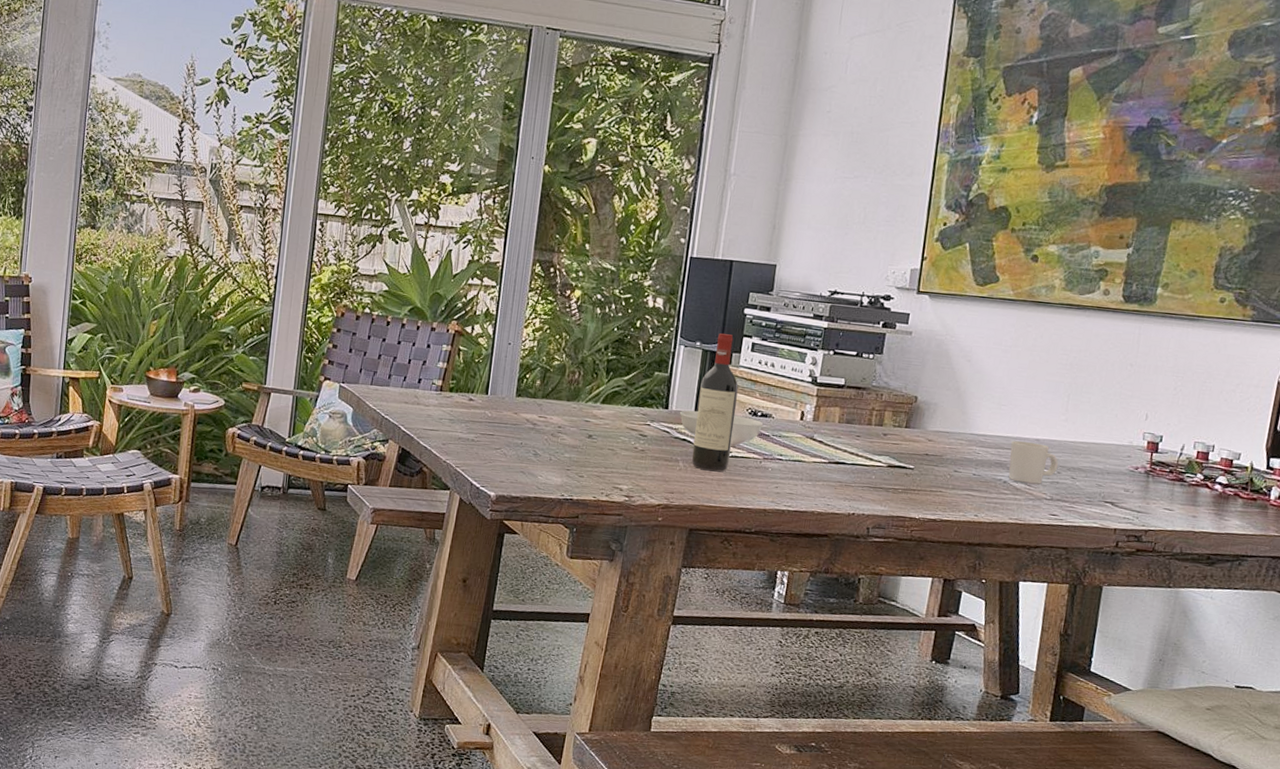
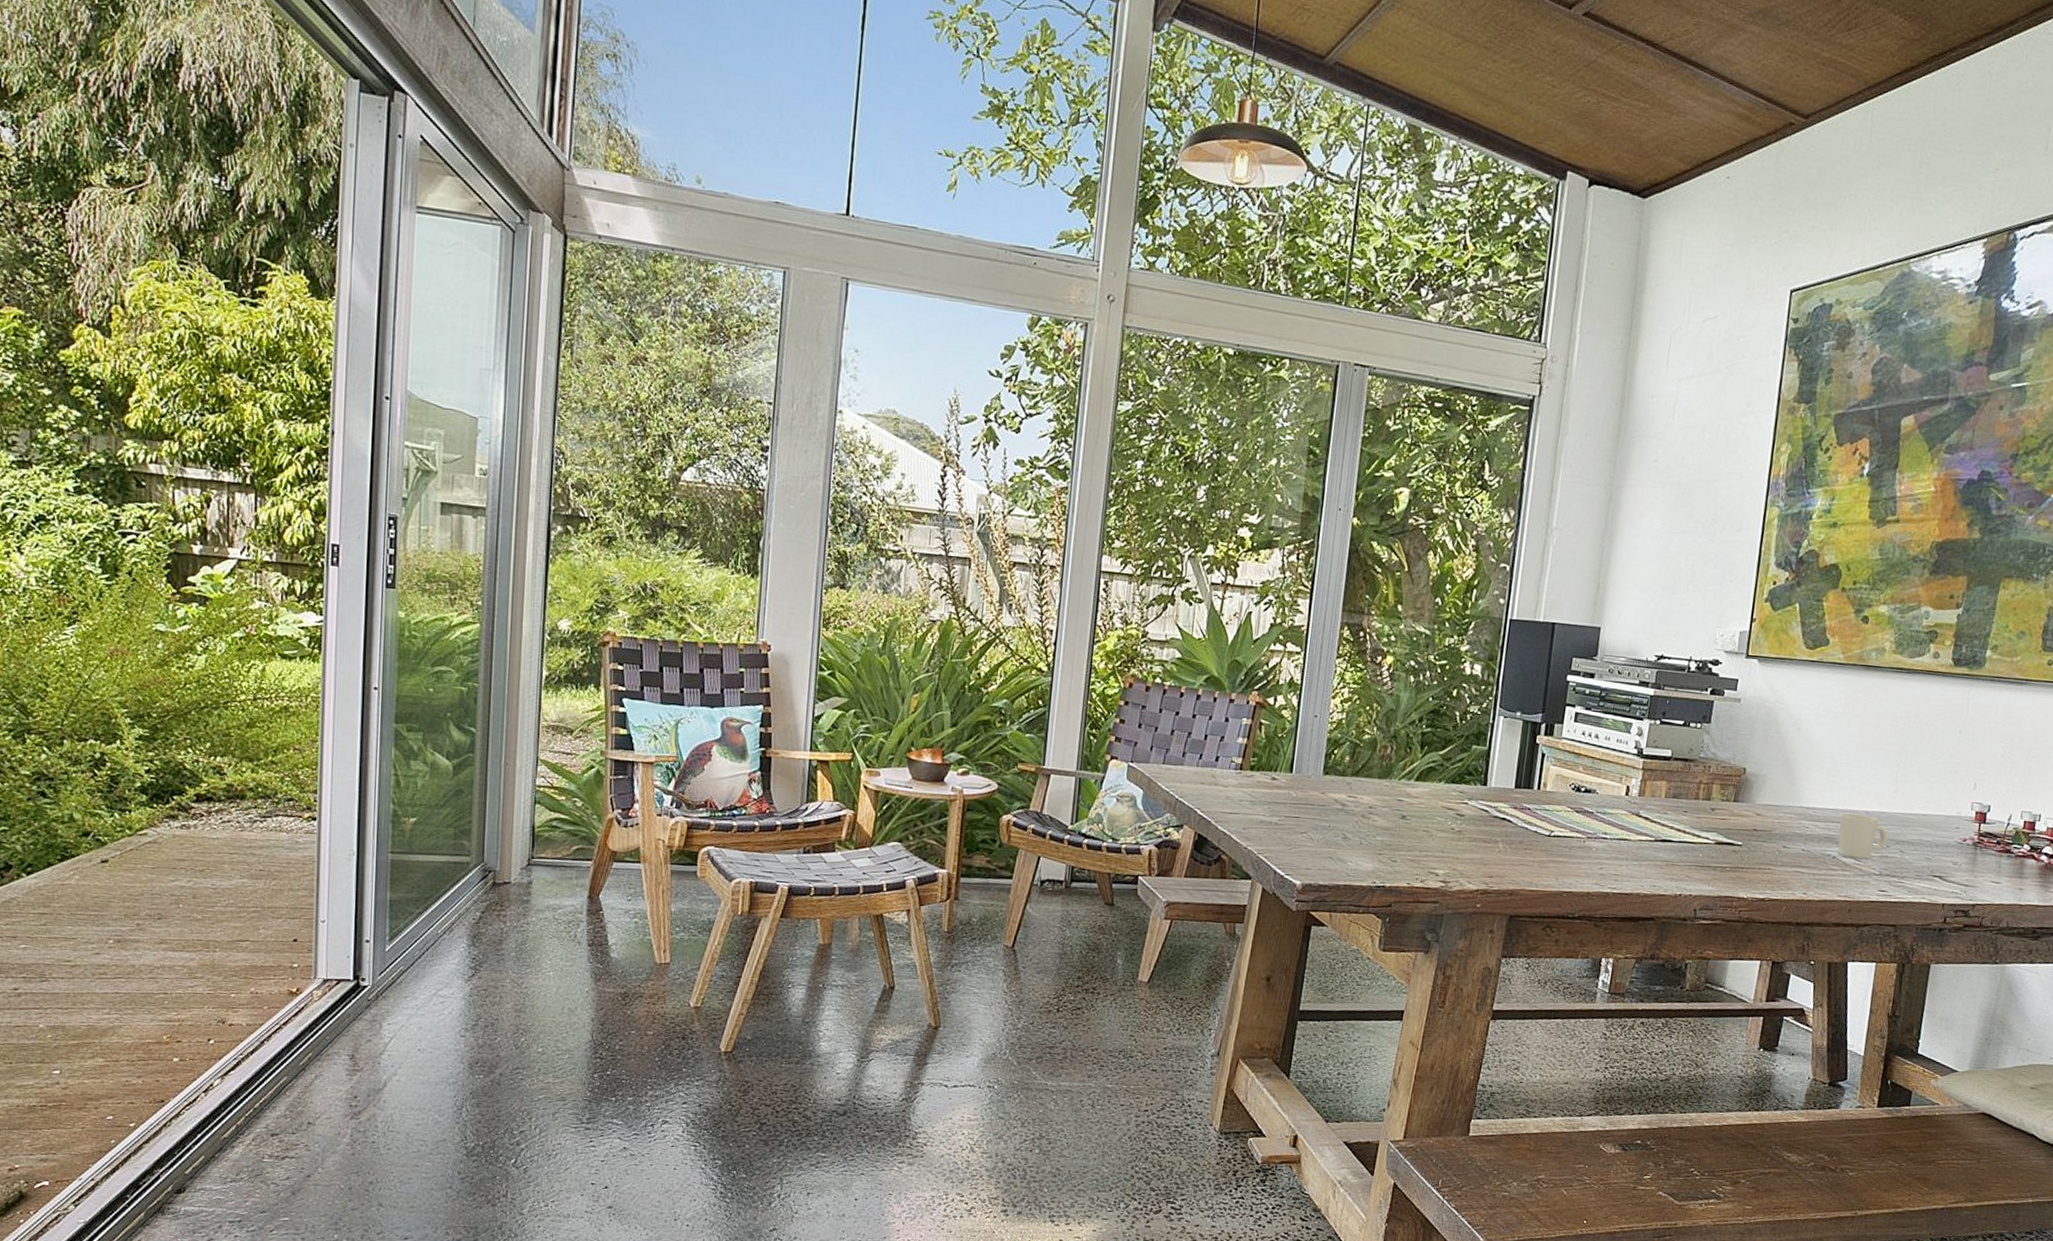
bowl: present [679,410,764,448] -> none [1498,786,1588,826]
wine bottle: present [691,333,739,472] -> none [1511,702,1561,853]

